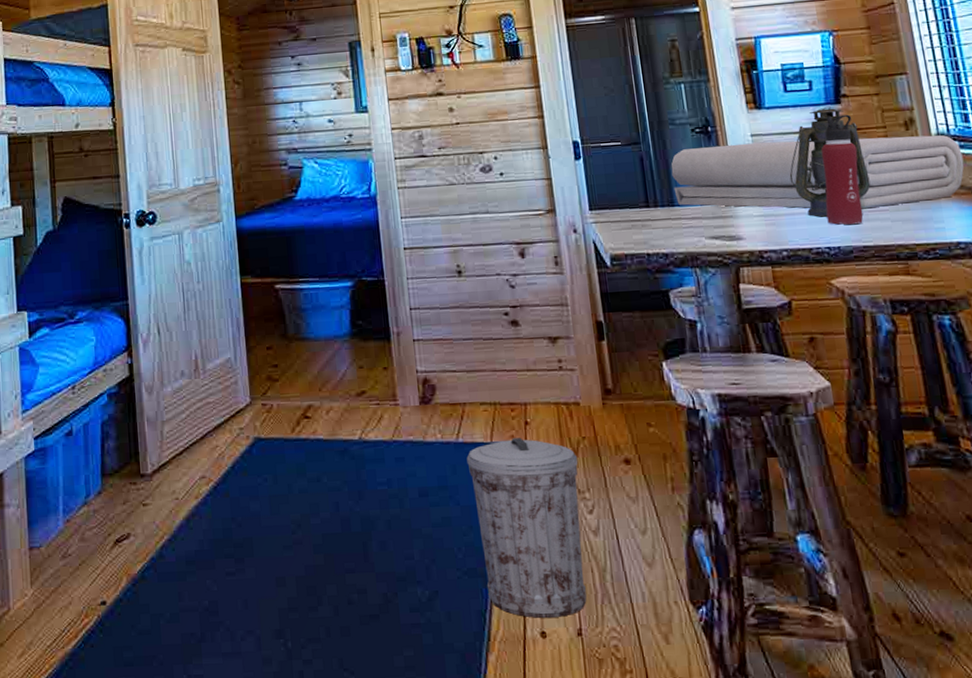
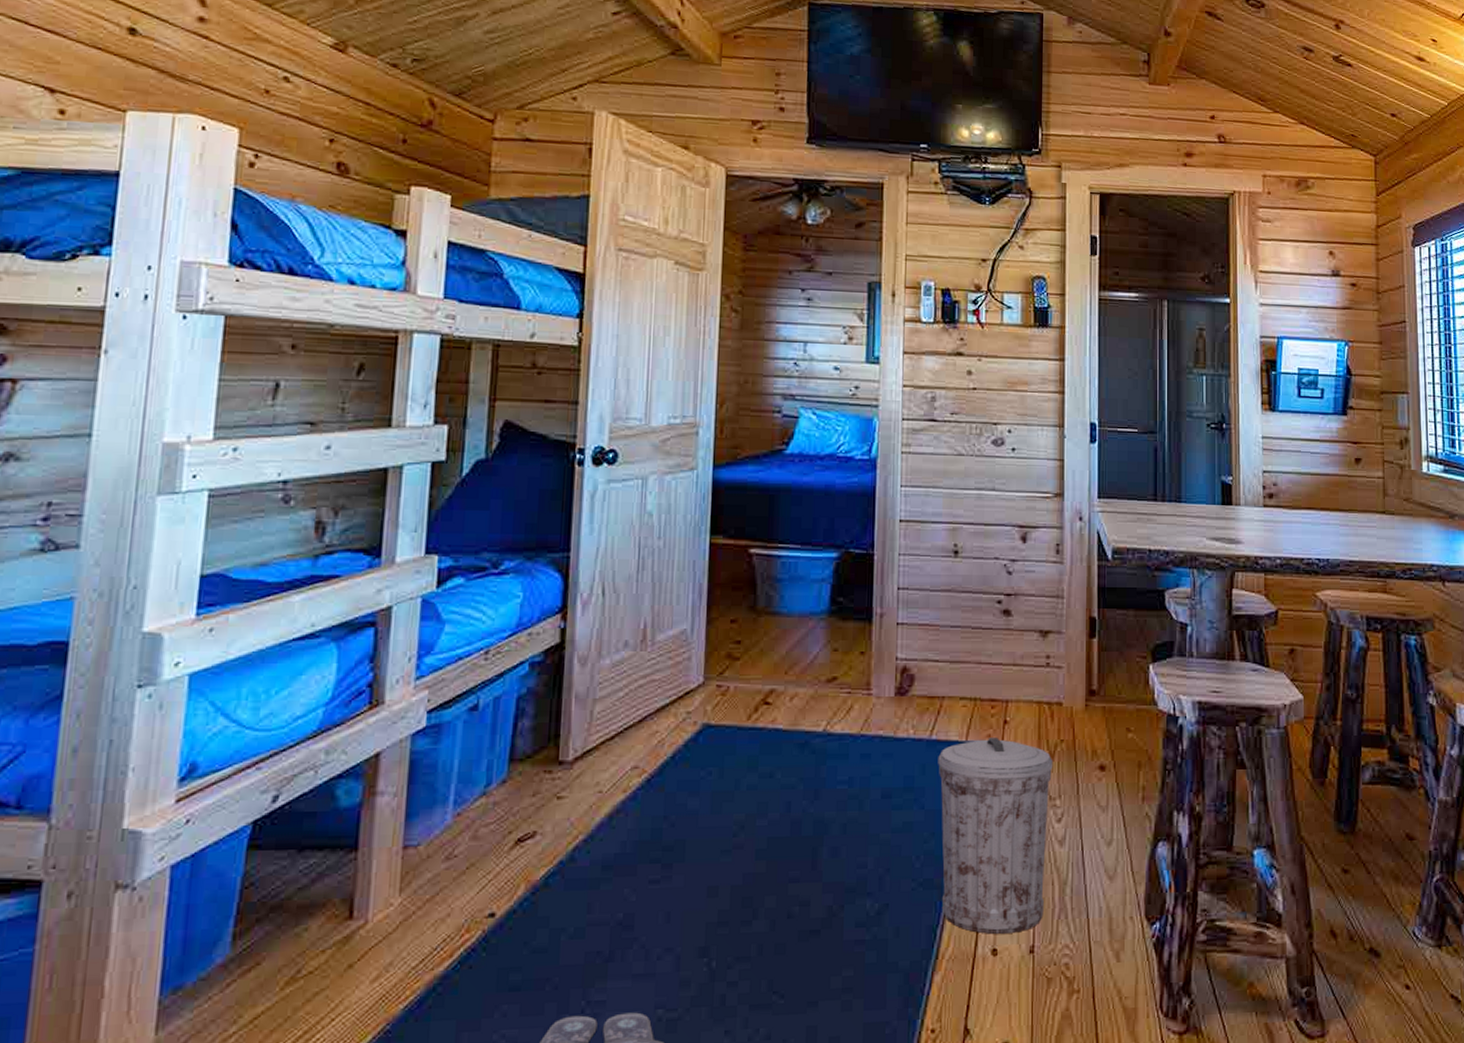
towel: present [670,135,964,209] -> none [1183,444,1446,524]
lantern: present [789,106,871,217] -> none [1292,416,1363,529]
water bottle: present [820,114,864,225] -> none [1320,426,1356,539]

